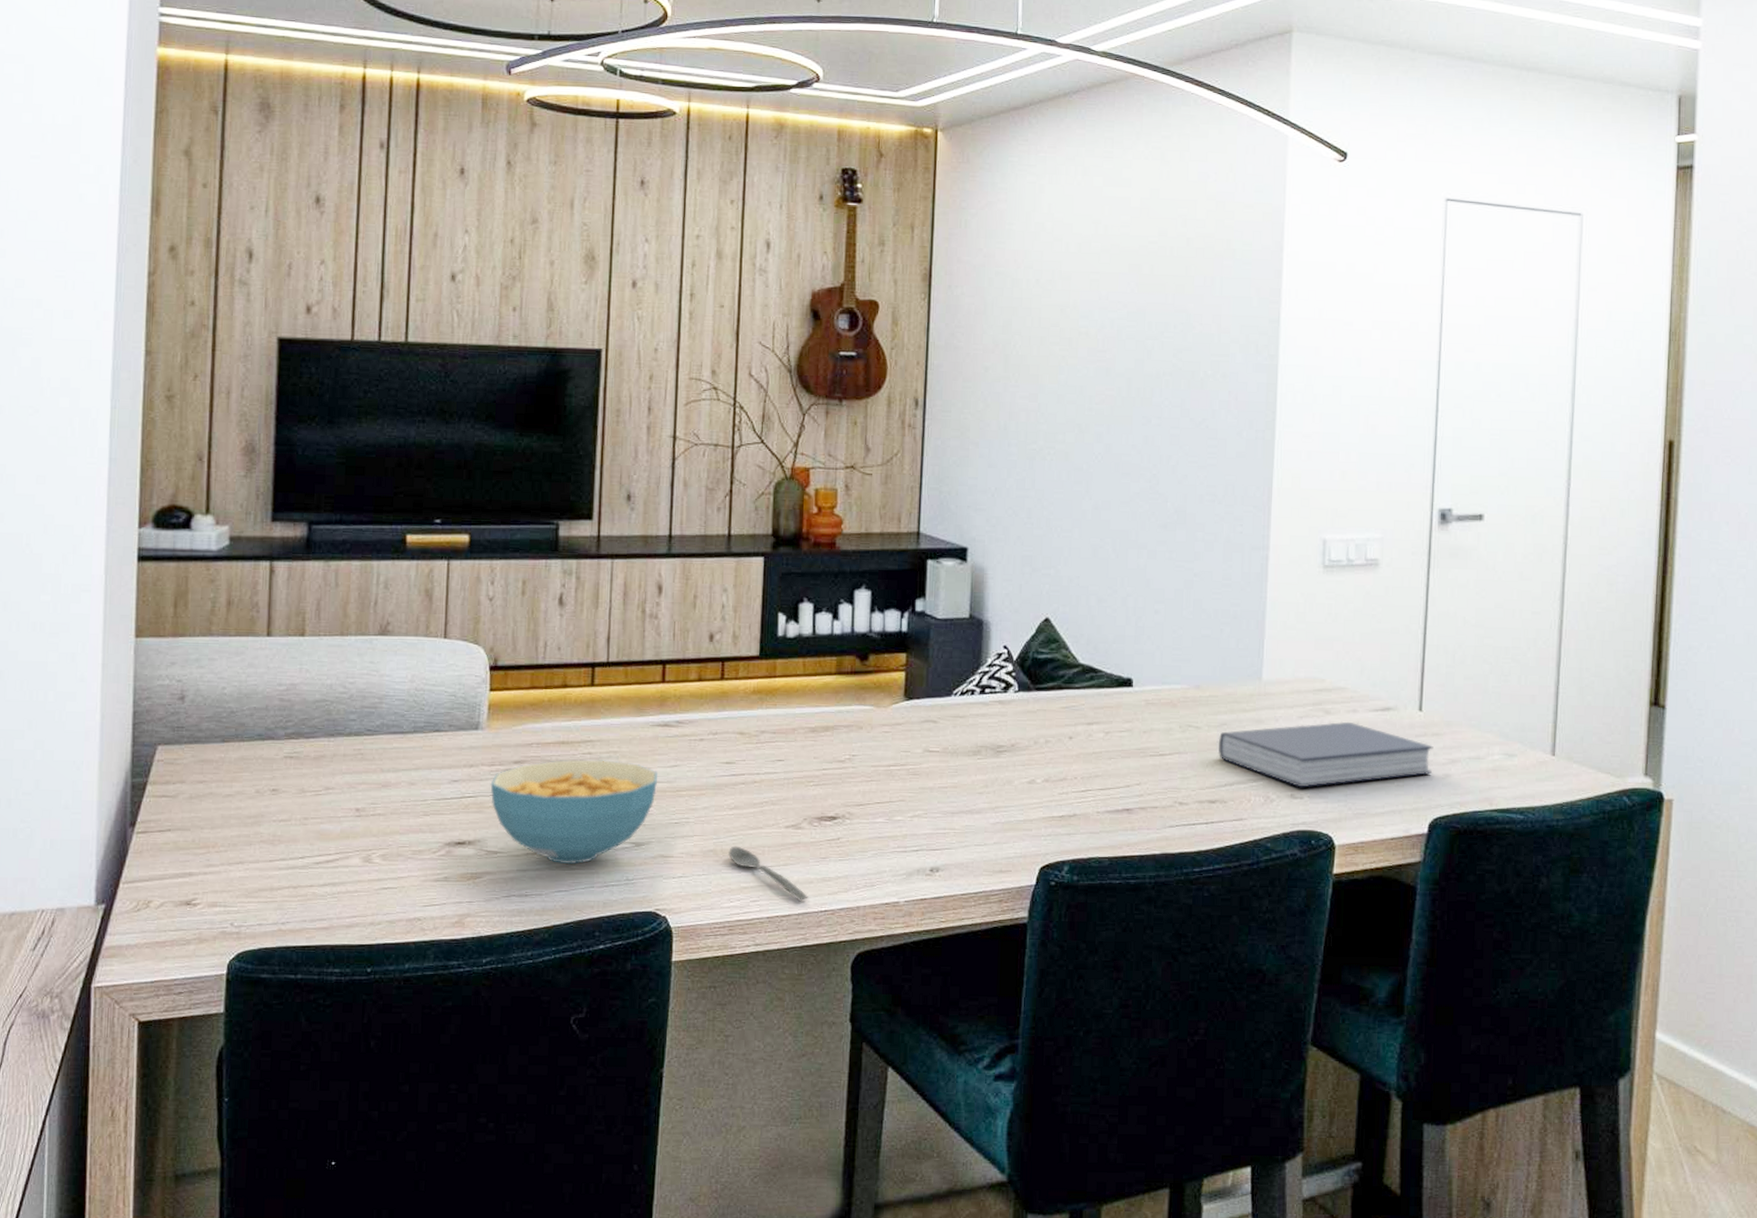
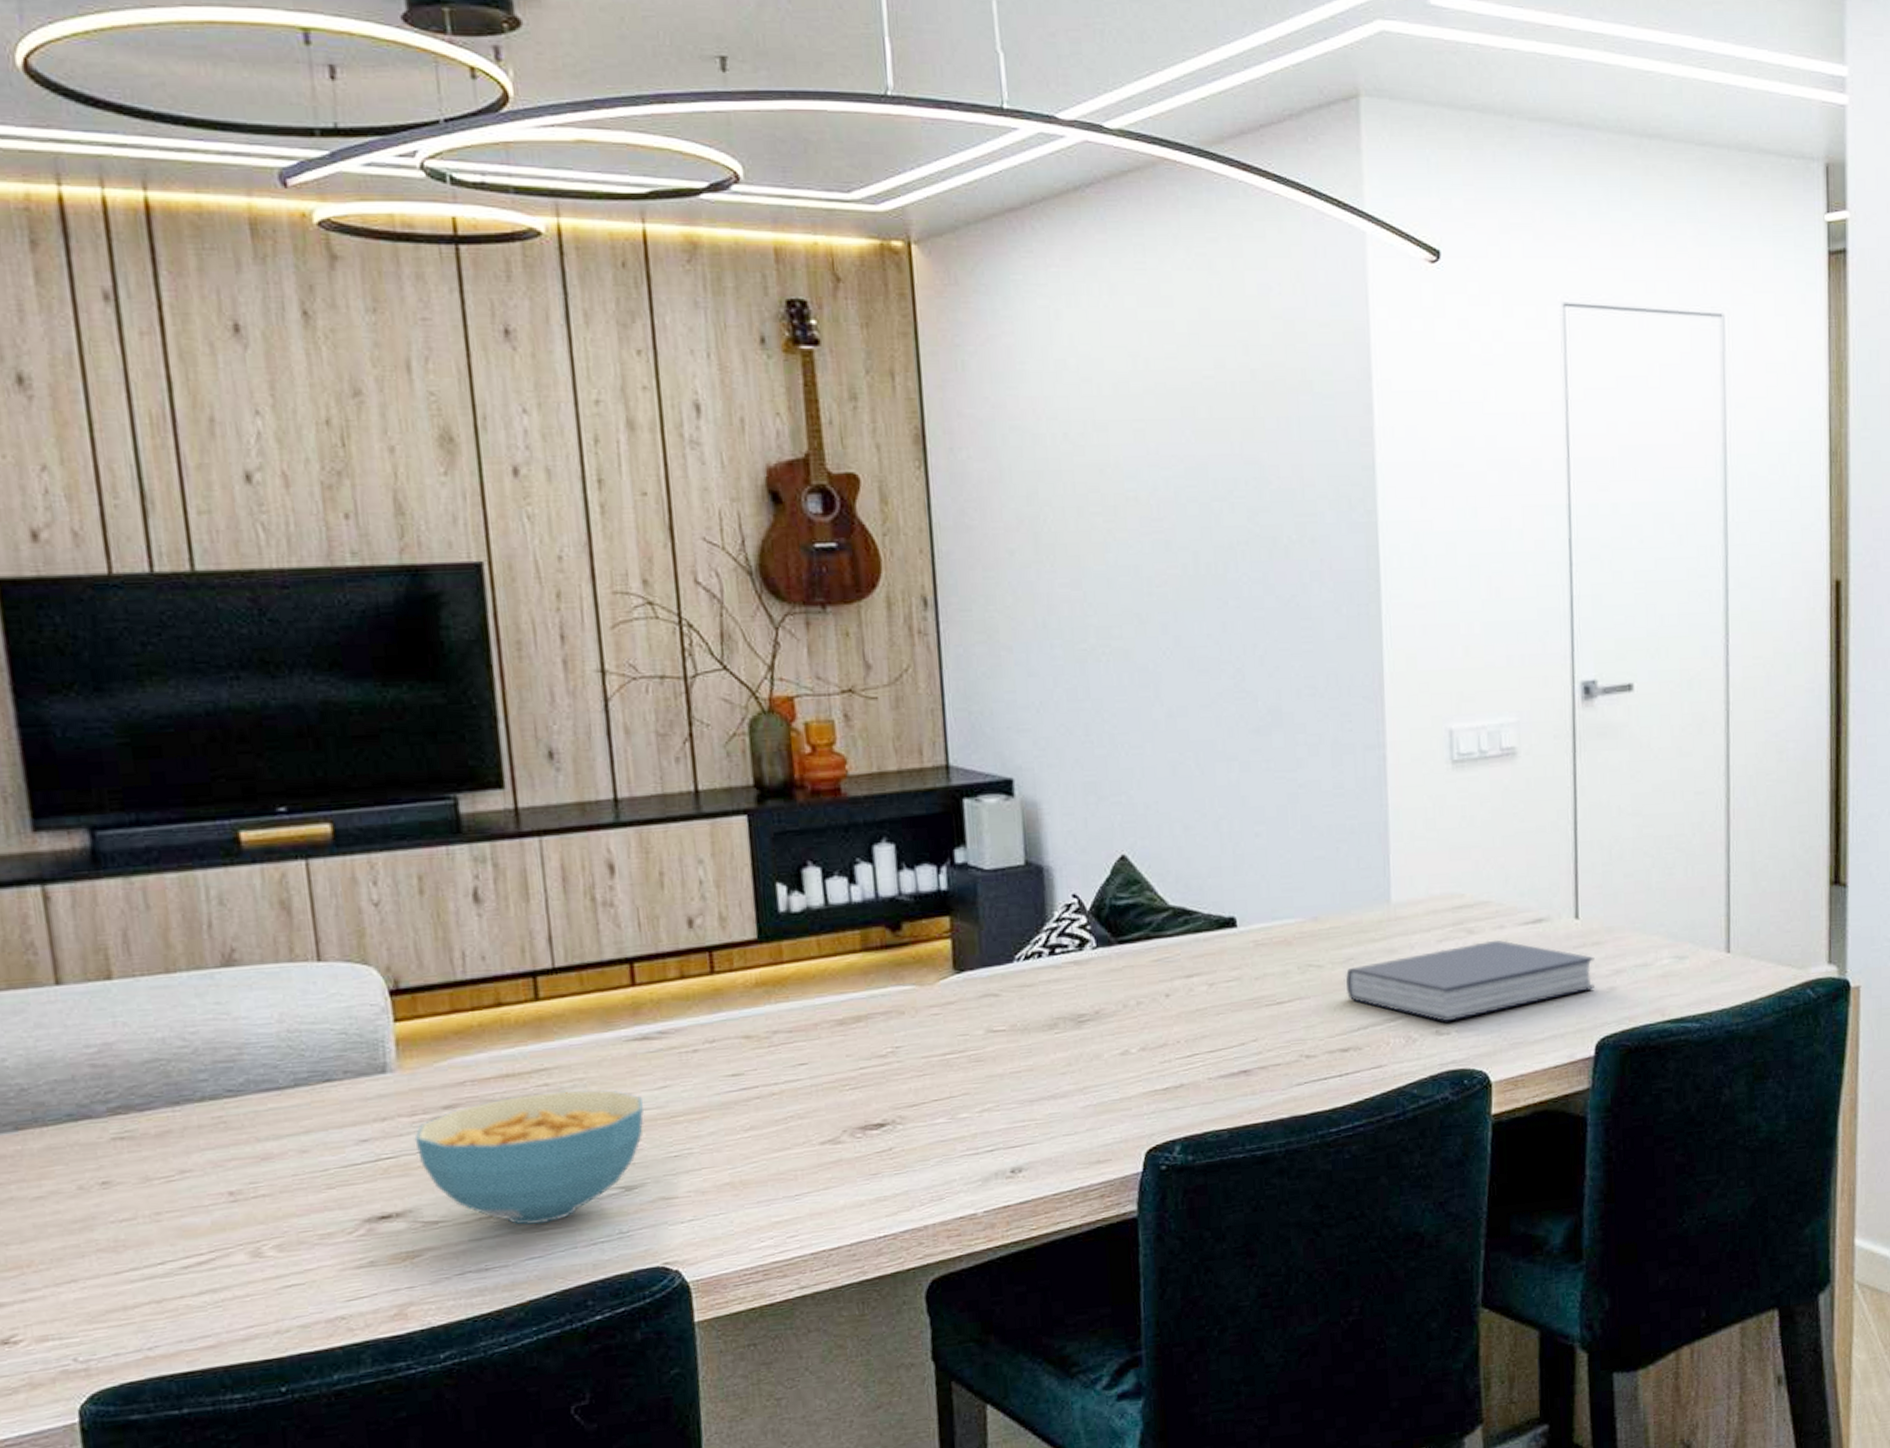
spoon: present [727,846,808,901] -> none [749,1174,861,1229]

